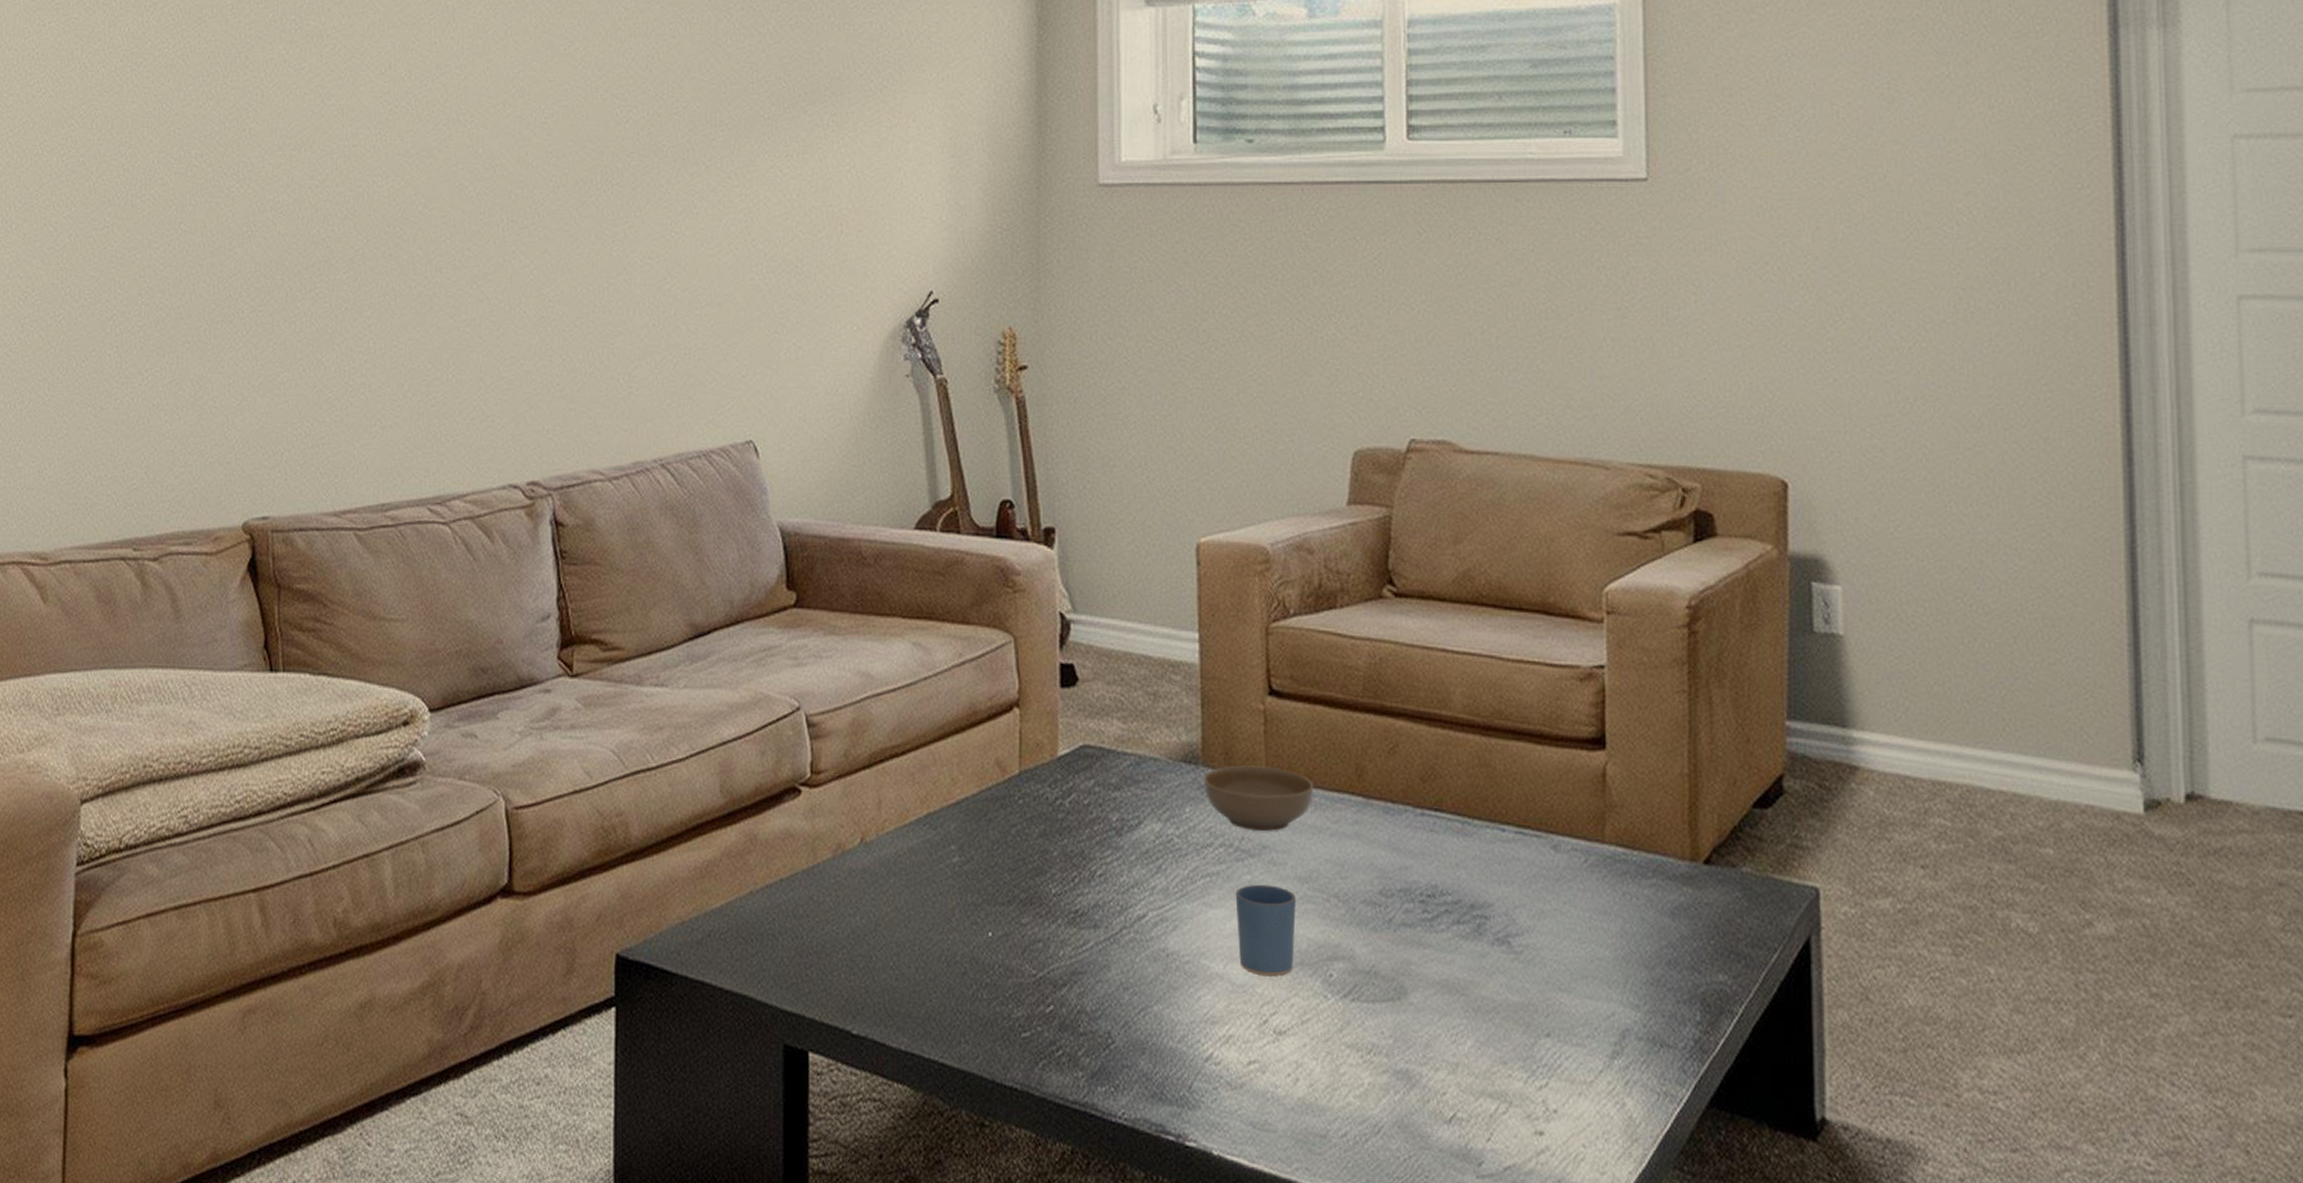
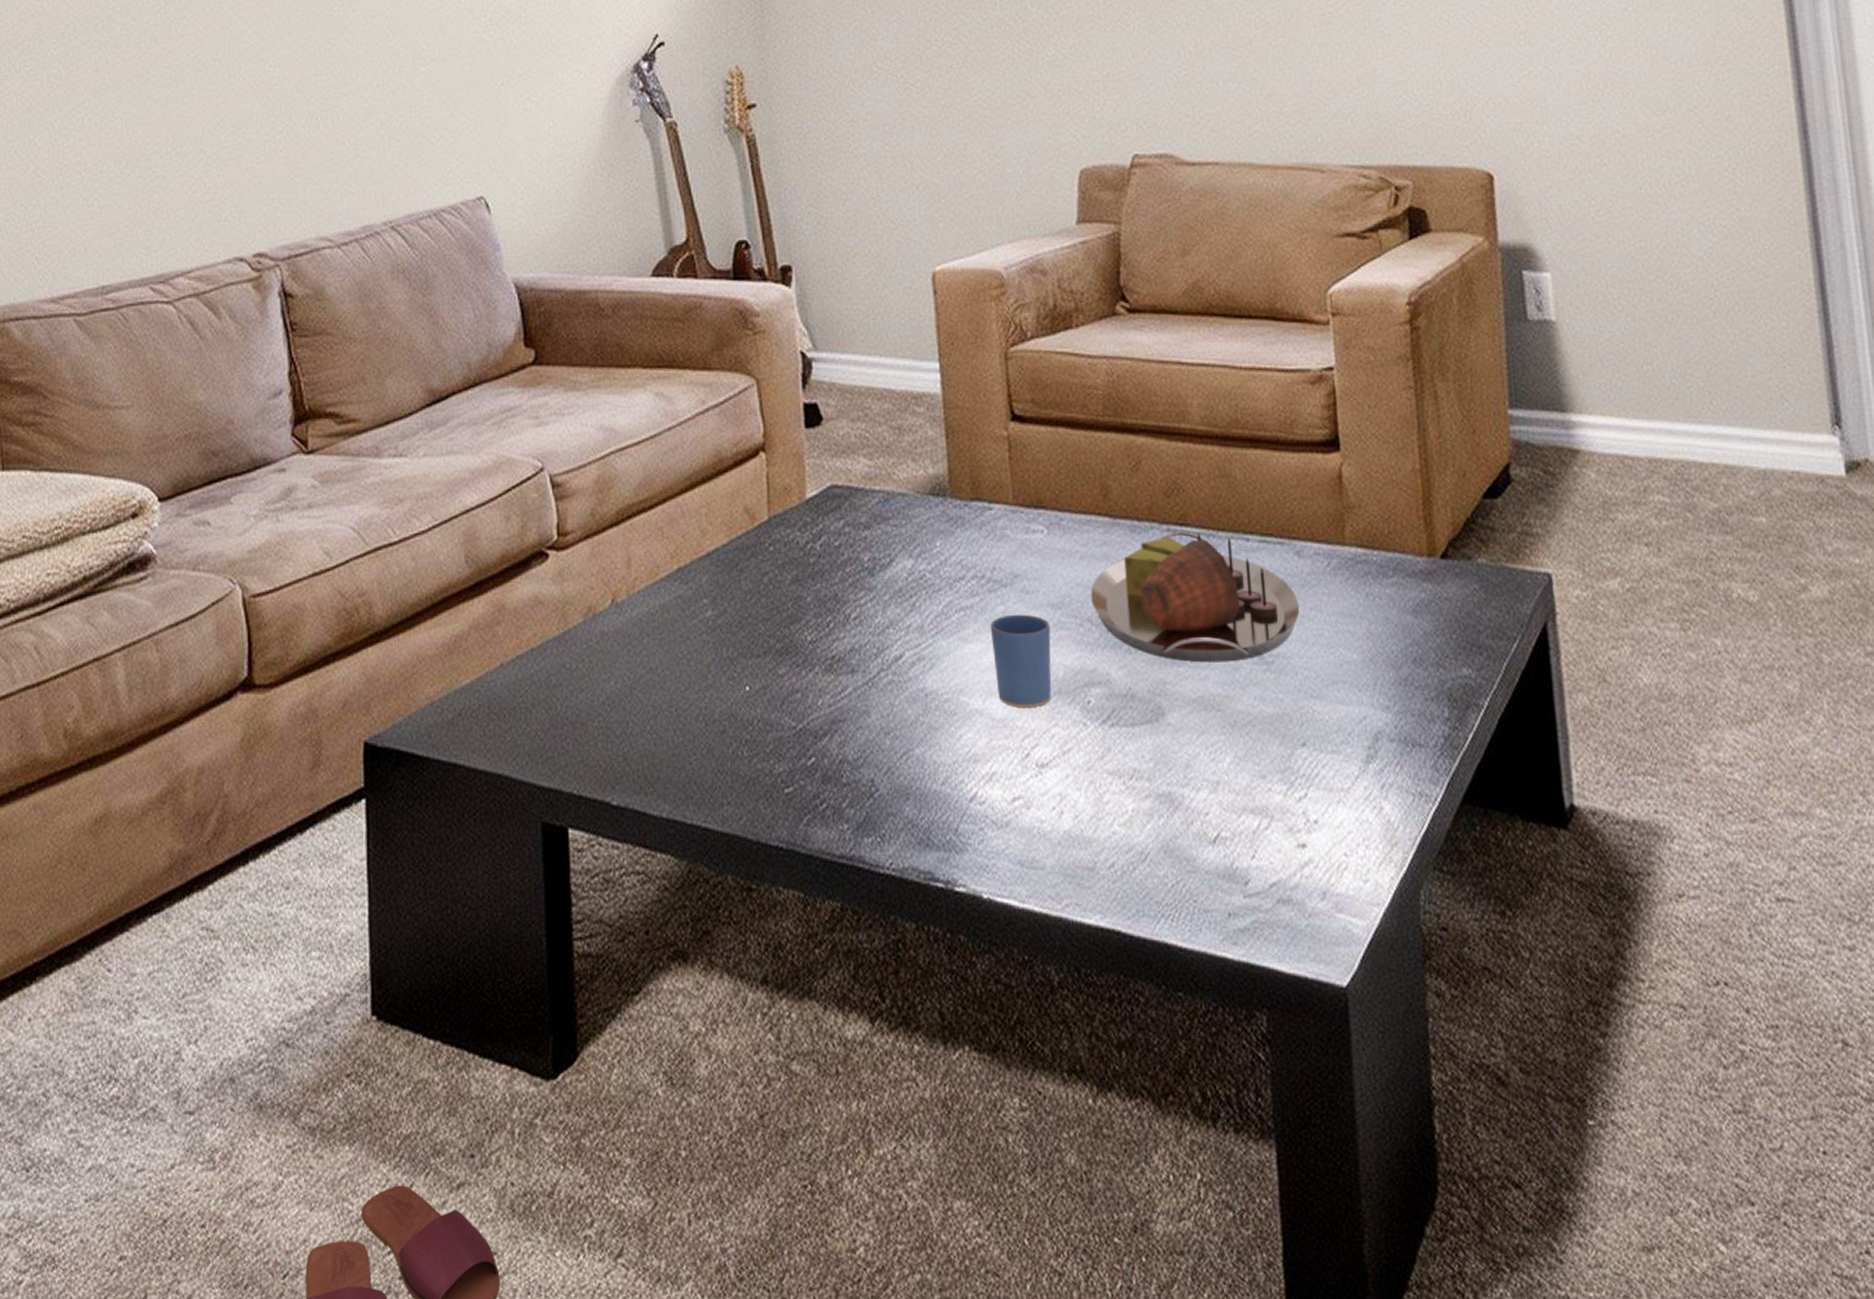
bowl: present [1203,765,1314,831] -> none [951,493,1061,559]
serving tray: none [1340,816,1553,949] -> present [1091,531,1300,663]

